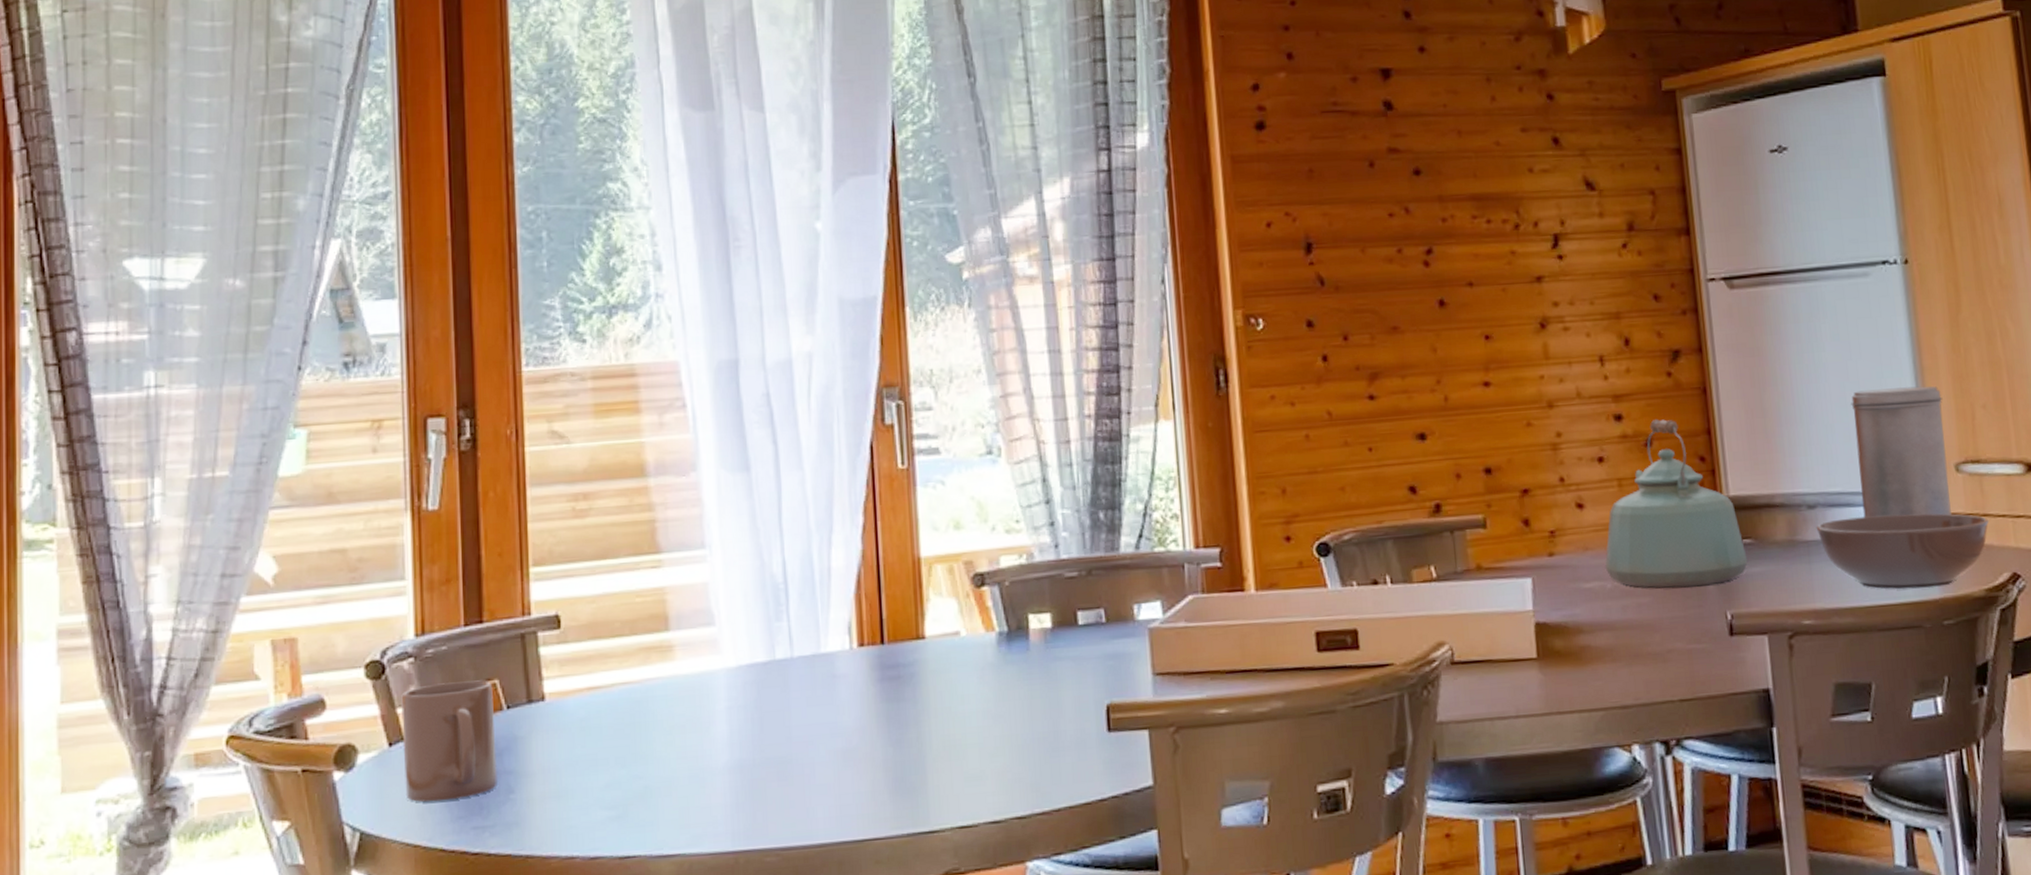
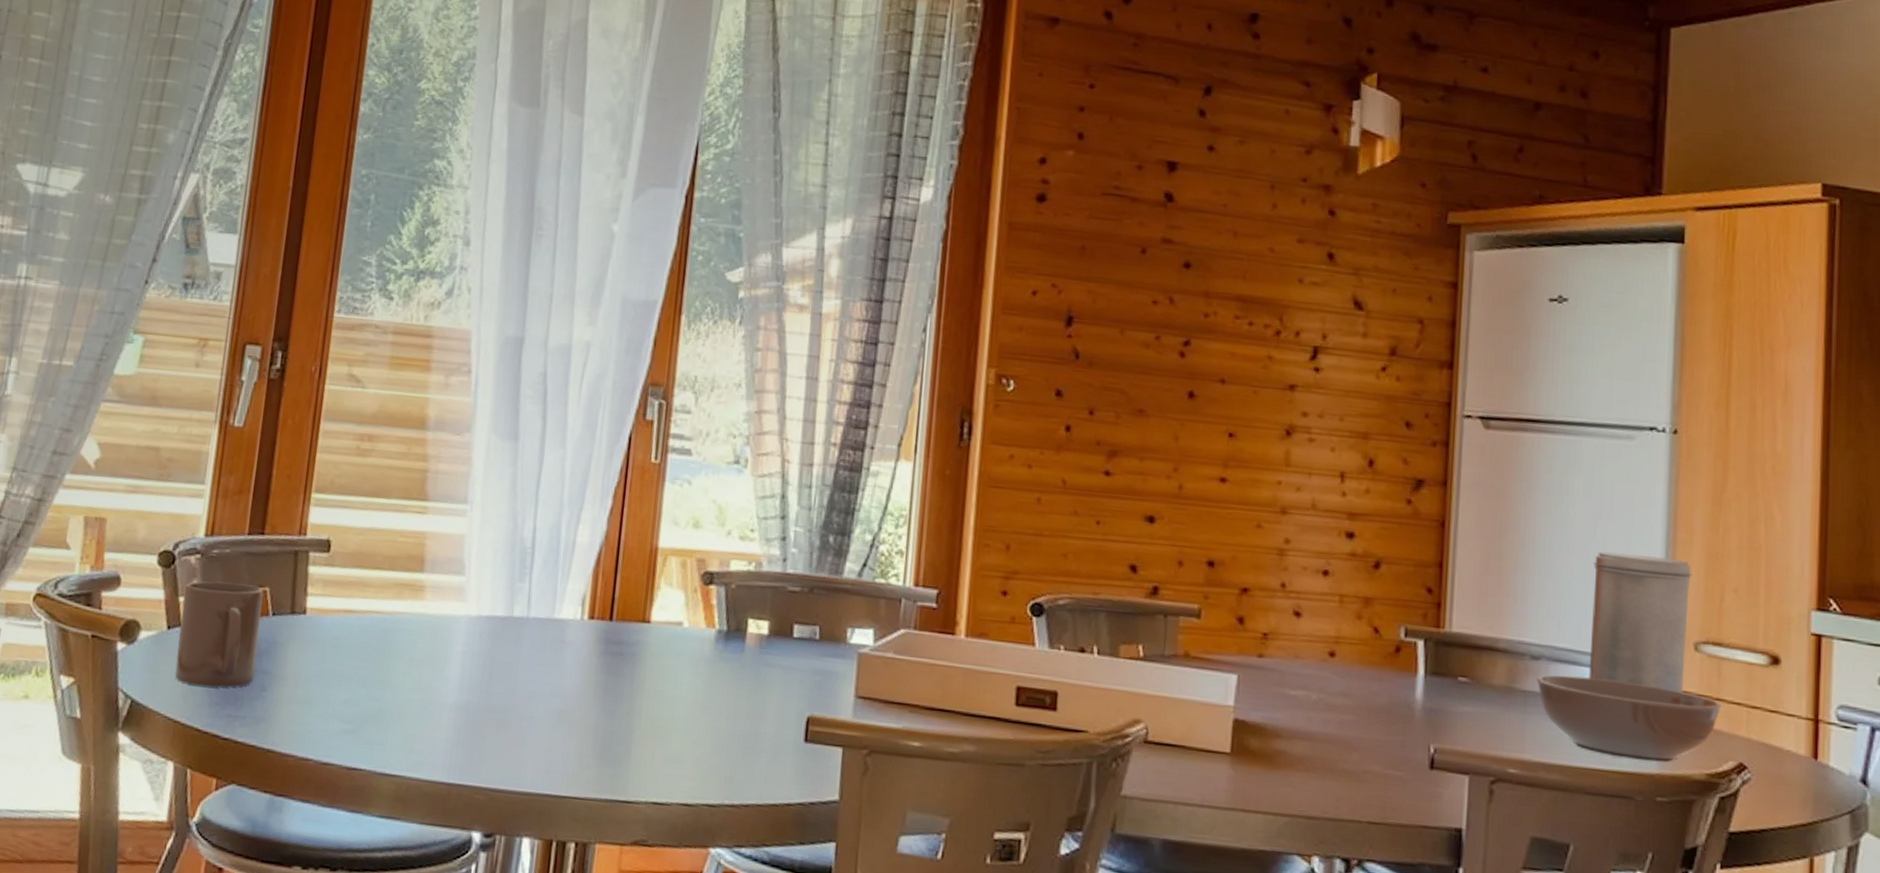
kettle: present [1605,418,1748,589] -> none [1313,543,1460,716]

